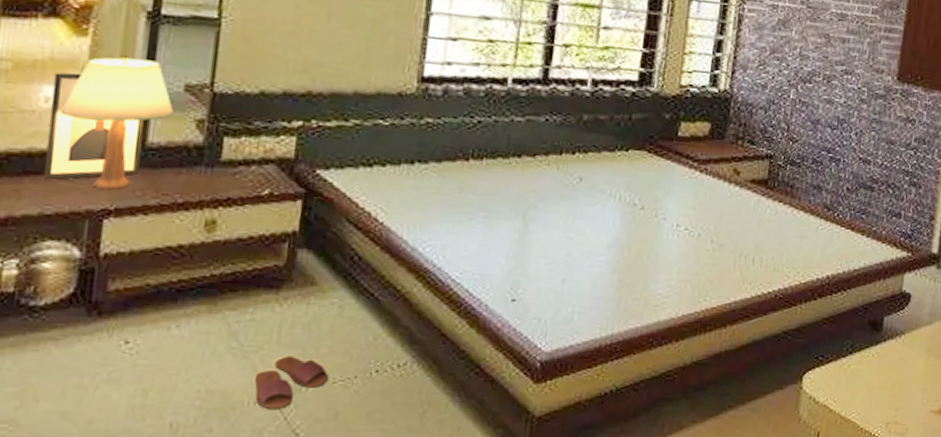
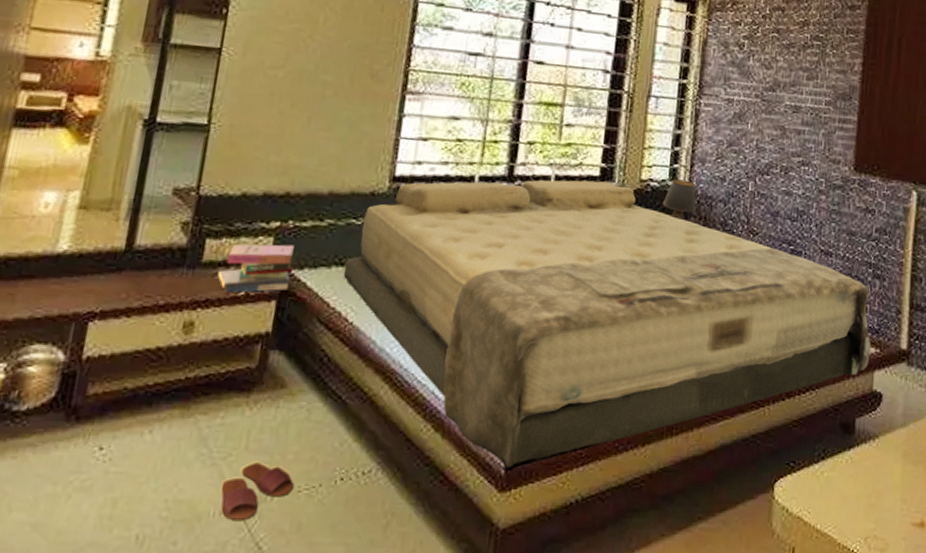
picture frame: present [44,72,145,180] -> none [37,179,134,283]
table lamp: present [60,55,175,191] -> none [57,161,162,293]
books: none [238,143,319,192] -> present [217,244,294,292]
mattress: none [371,83,905,365] -> present [343,180,871,472]
table lamp: none [702,85,737,127] -> present [662,179,697,221]

